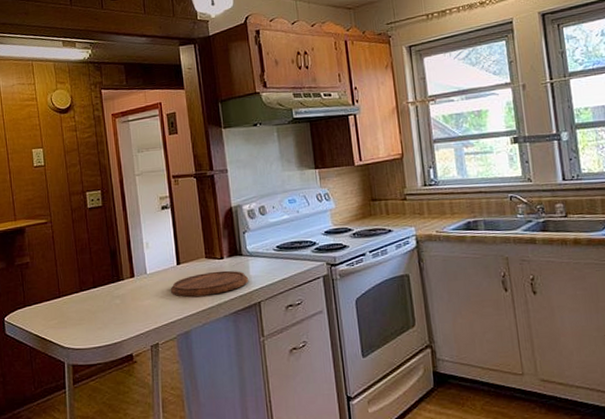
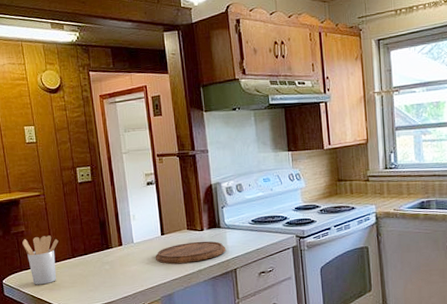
utensil holder: none [27,267,66,323] -> present [22,235,59,285]

